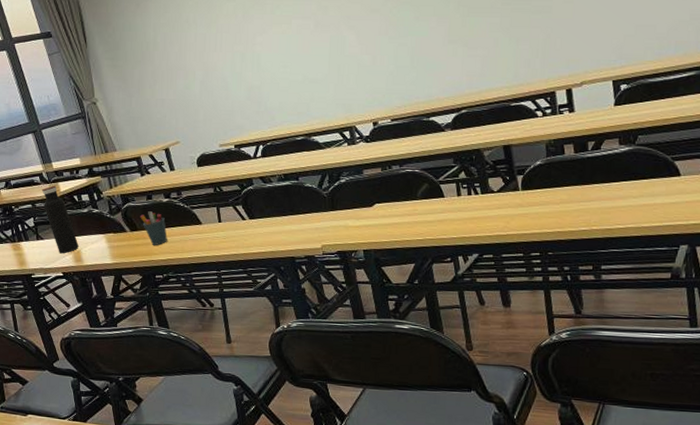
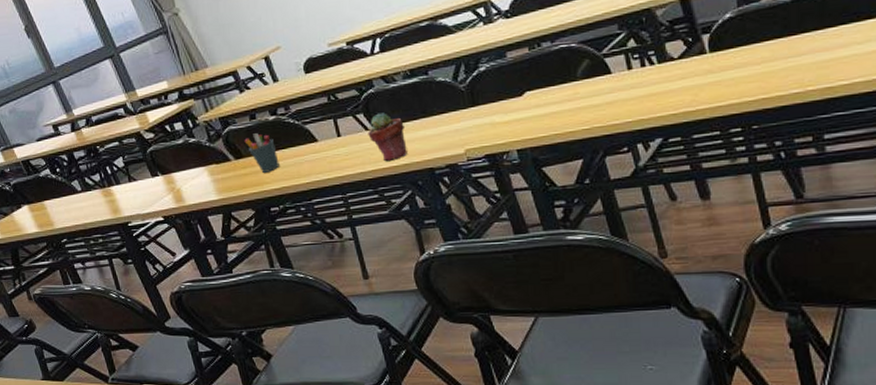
water bottle: present [41,185,79,254] -> none [127,116,178,195]
potted succulent: none [244,207,275,248] -> present [367,113,407,162]

